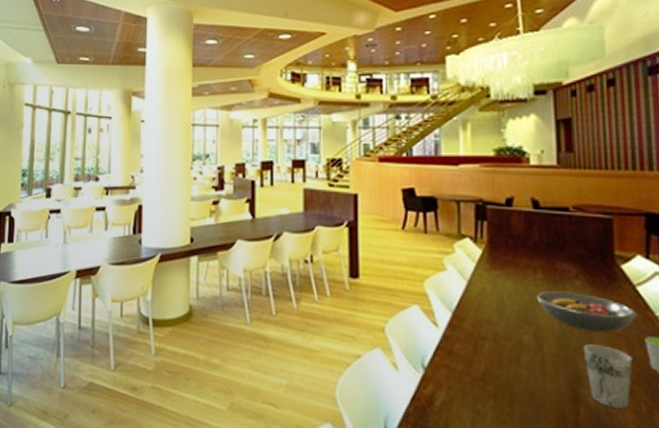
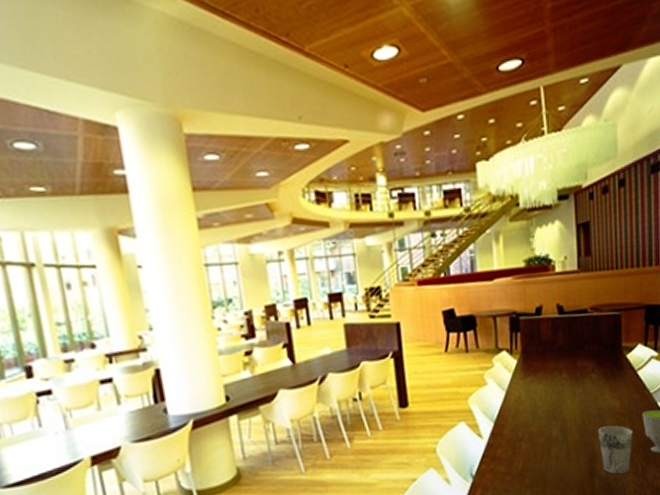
fruit bowl: present [536,290,638,333] -> none [562,385,638,417]

